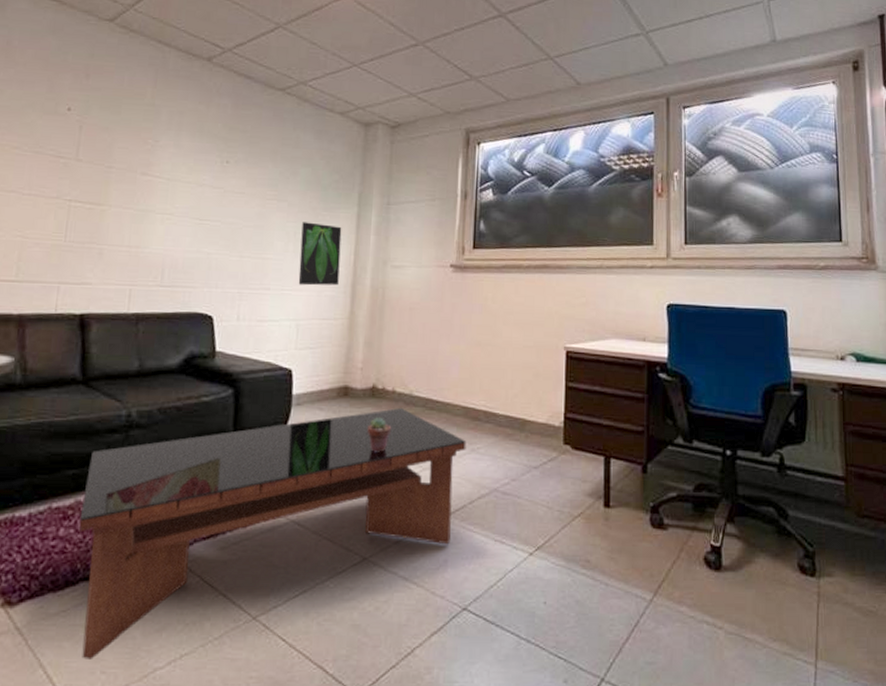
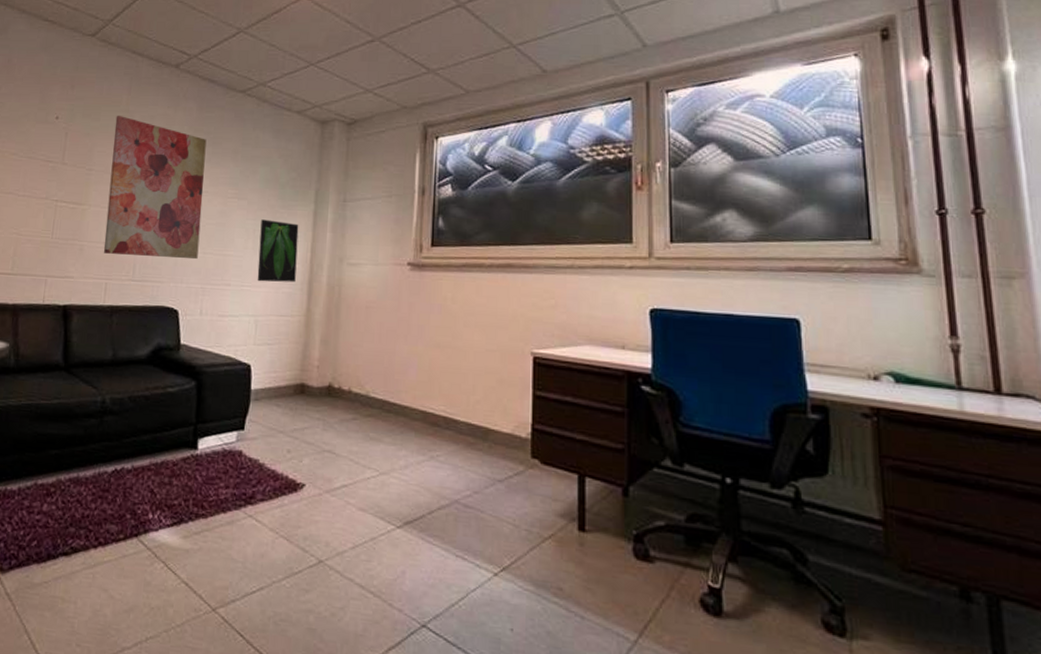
coffee table: present [78,408,467,659] -> none [59,409,425,632]
wall art: none [126,109,243,264] -> present [103,116,207,260]
potted succulent: present [367,417,392,452] -> none [323,417,348,453]

